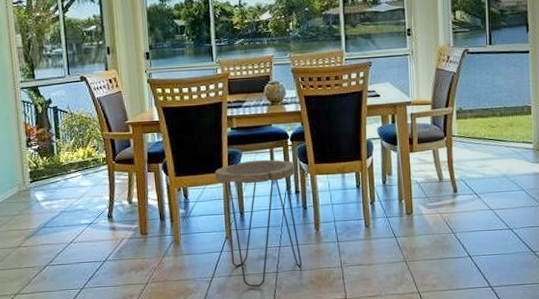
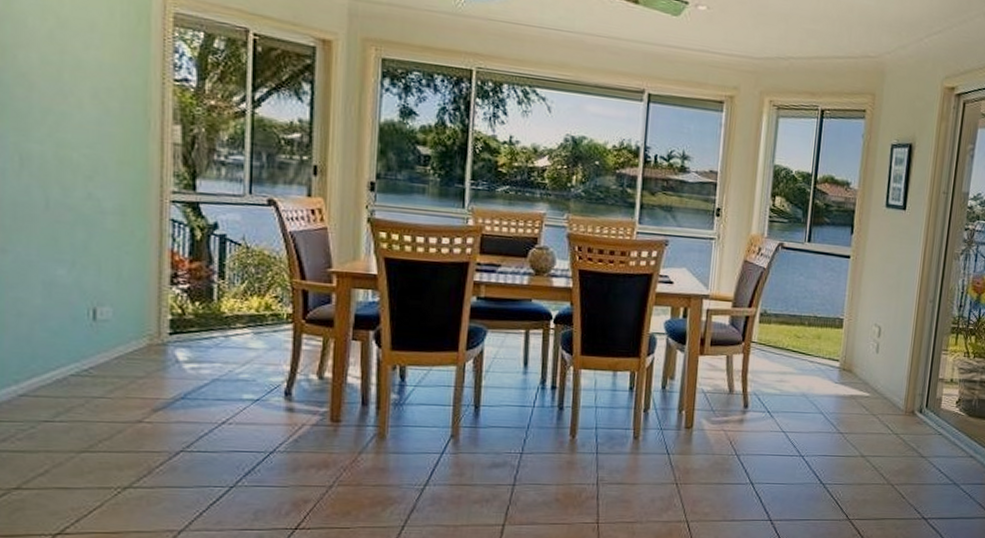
side table: present [215,159,303,287] -> none [447,341,554,501]

